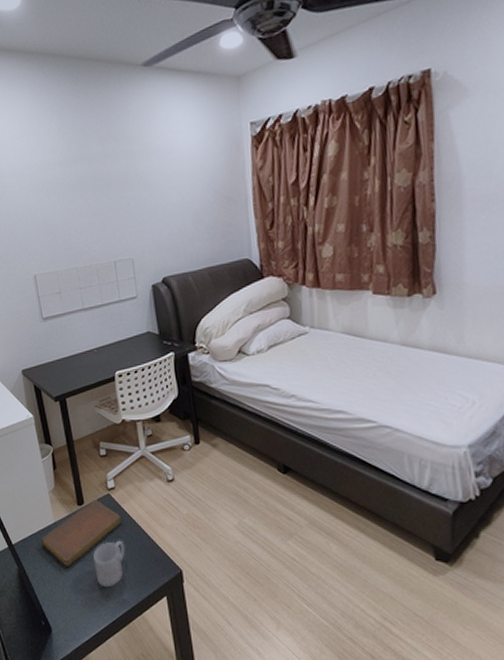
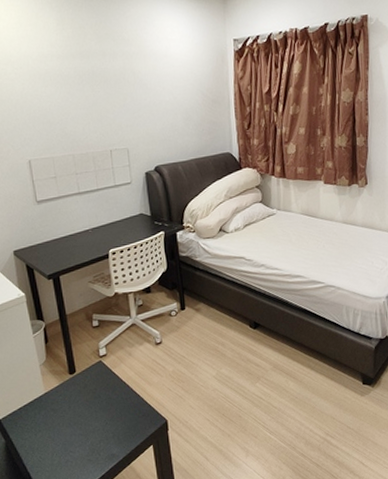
notebook: present [41,499,122,567] -> none [30,367,113,433]
mug: present [93,540,125,588] -> none [84,401,115,446]

